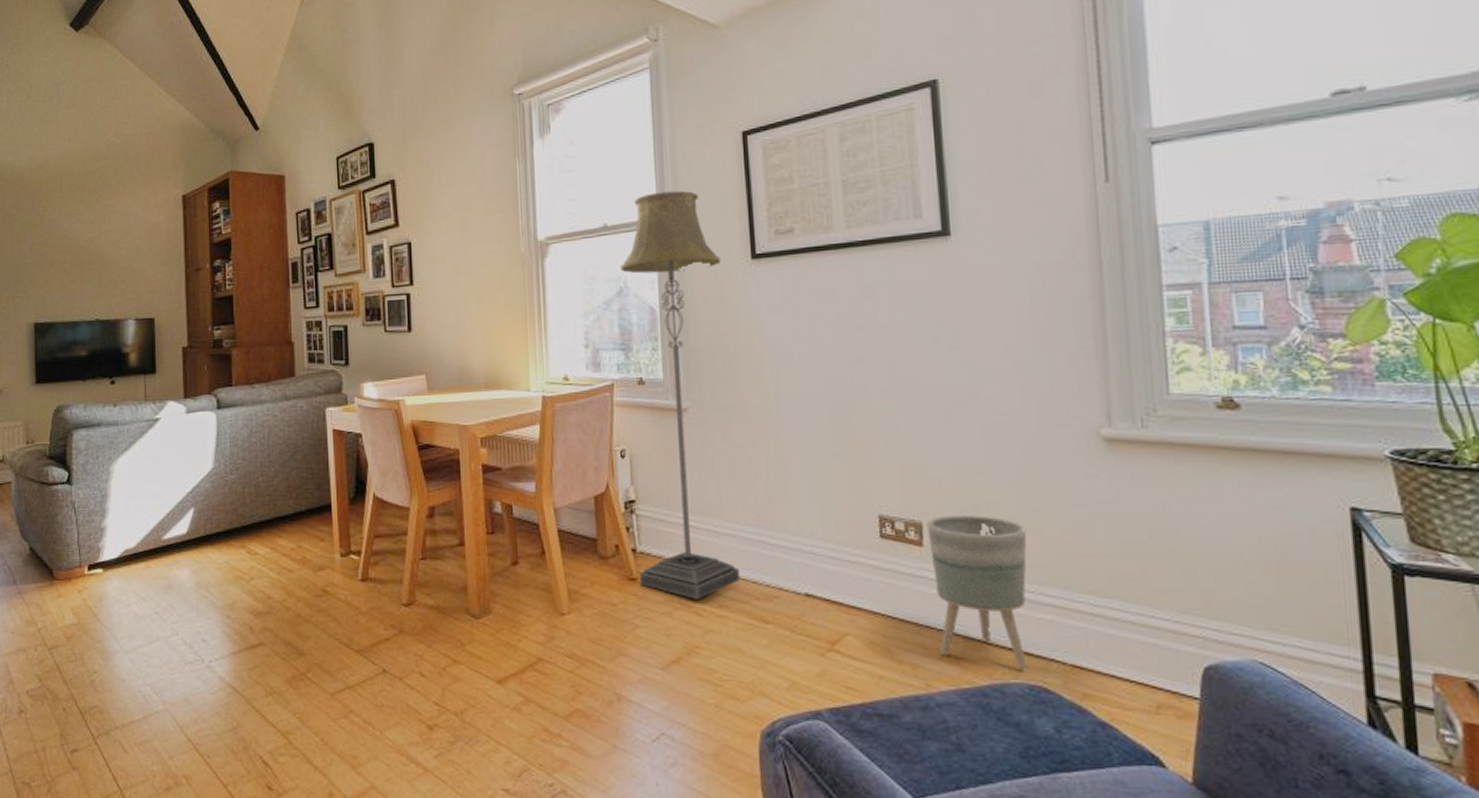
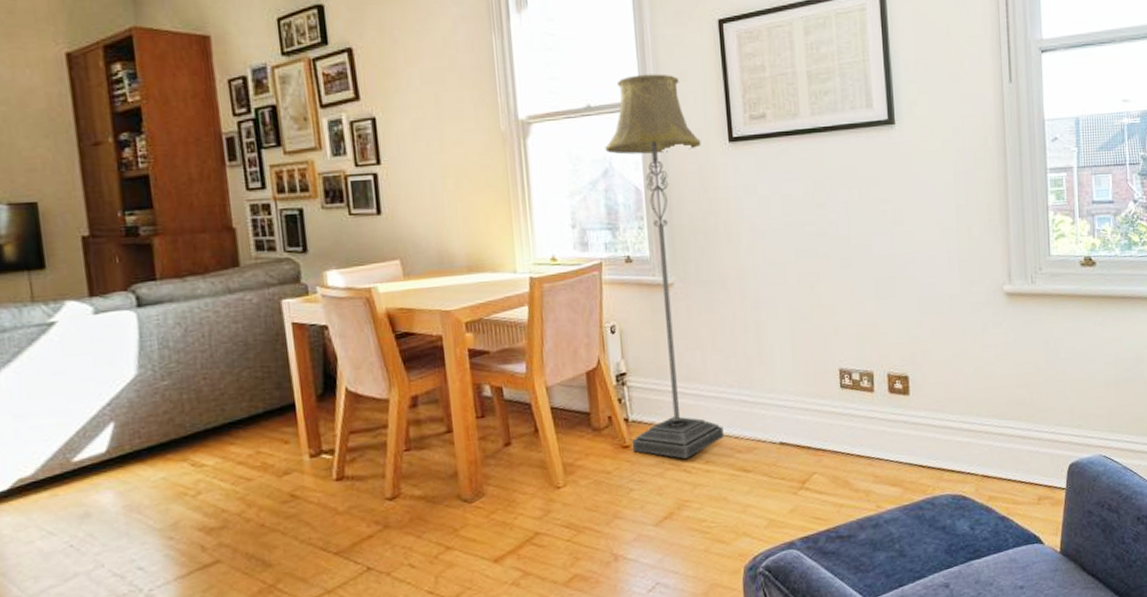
planter: present [927,515,1027,670] -> none [877,362,951,484]

